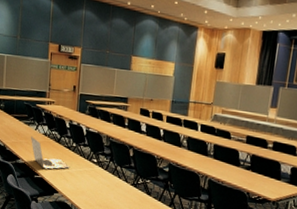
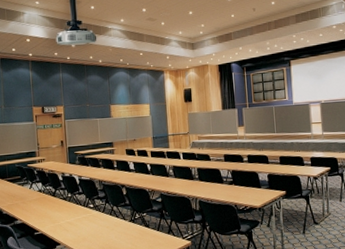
laptop: present [30,136,70,170] -> none [25,195,69,224]

